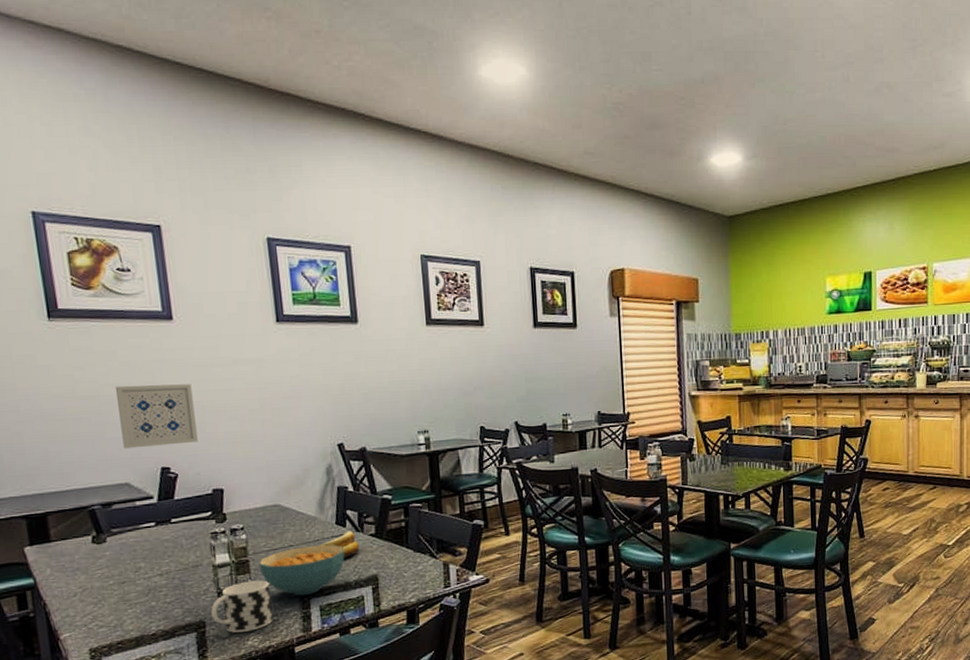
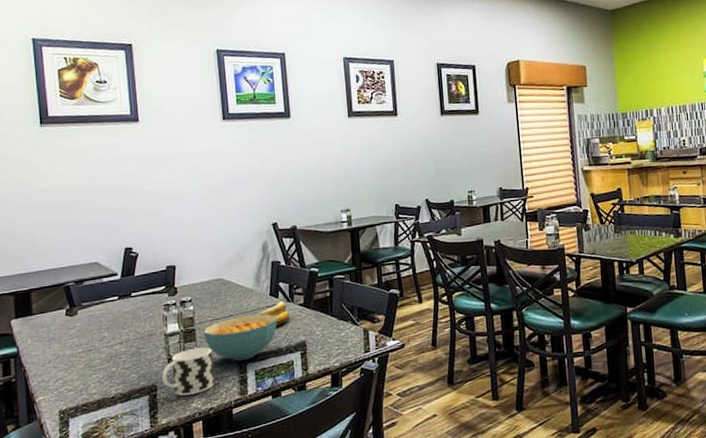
wall art: present [116,384,198,449] -> none [91,175,156,233]

